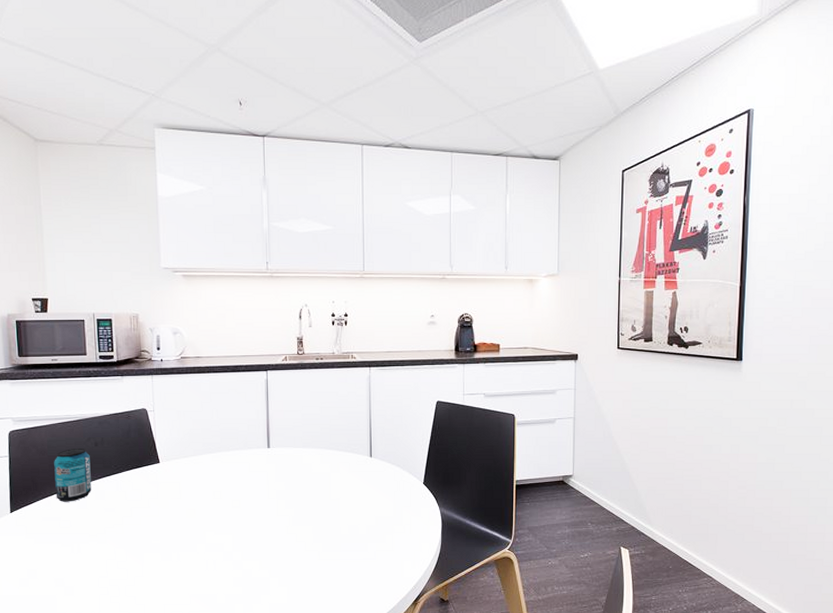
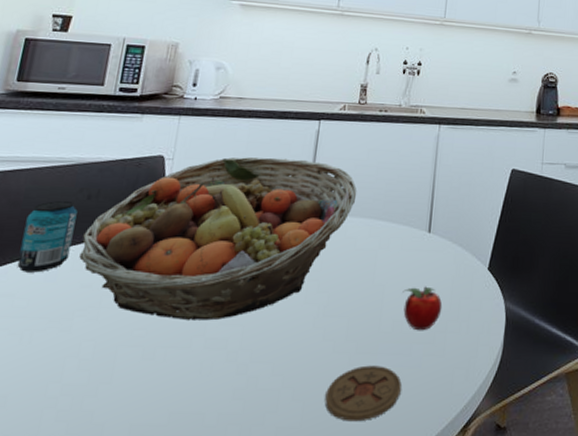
fruit basket: none [98,404,307,531] -> present [79,157,357,321]
coaster: none [304,559,362,599] -> present [324,365,402,422]
apple: none [354,499,388,533] -> present [403,286,443,331]

